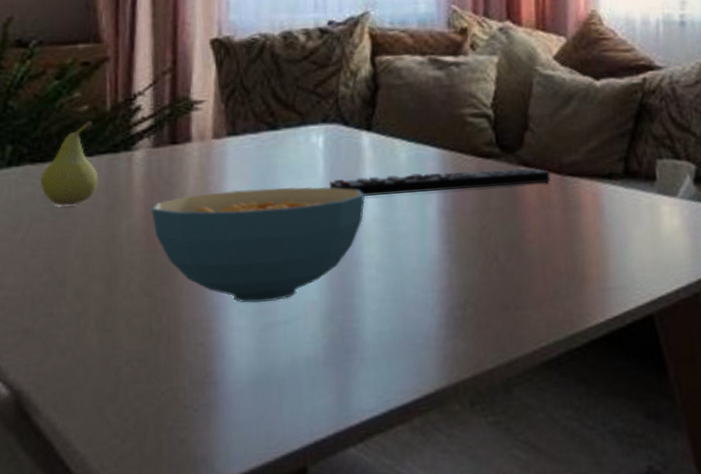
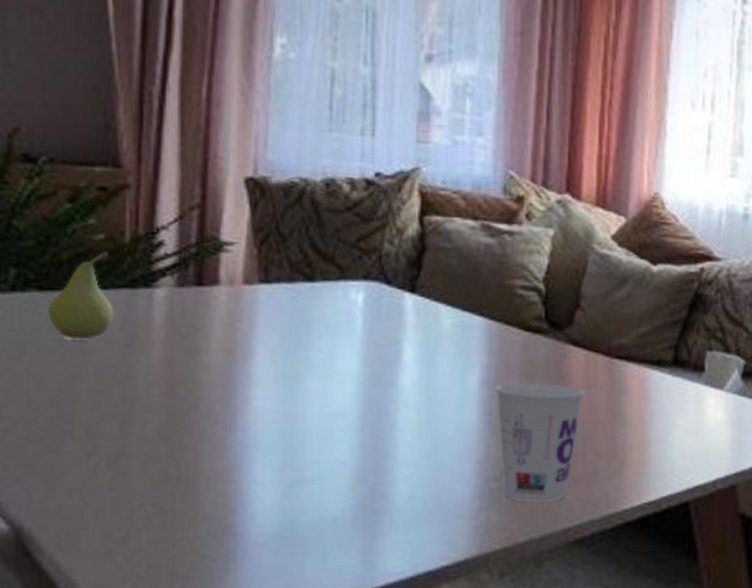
cereal bowl: present [151,186,365,303] -> none [172,340,404,458]
remote control: present [330,167,550,196] -> none [368,339,598,364]
cup: none [453,206,540,328] -> present [496,382,585,502]

